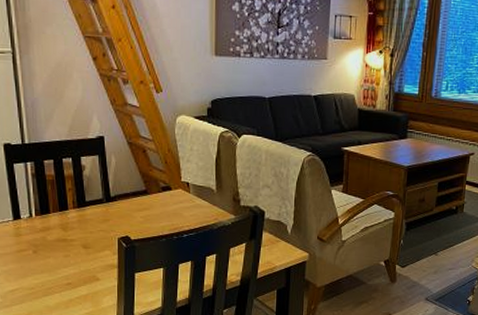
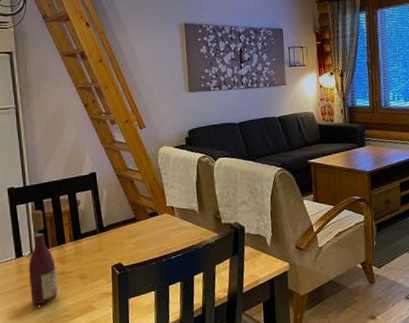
wine bottle: none [27,171,61,269] -> present [28,210,59,304]

